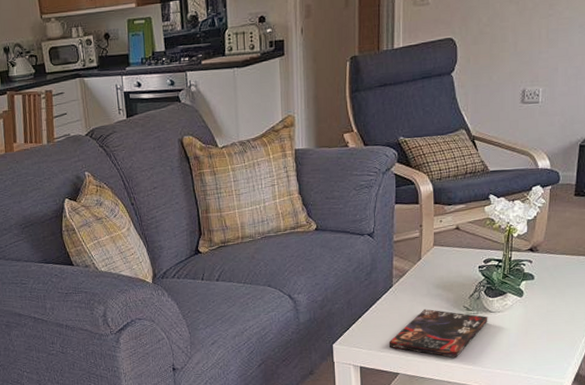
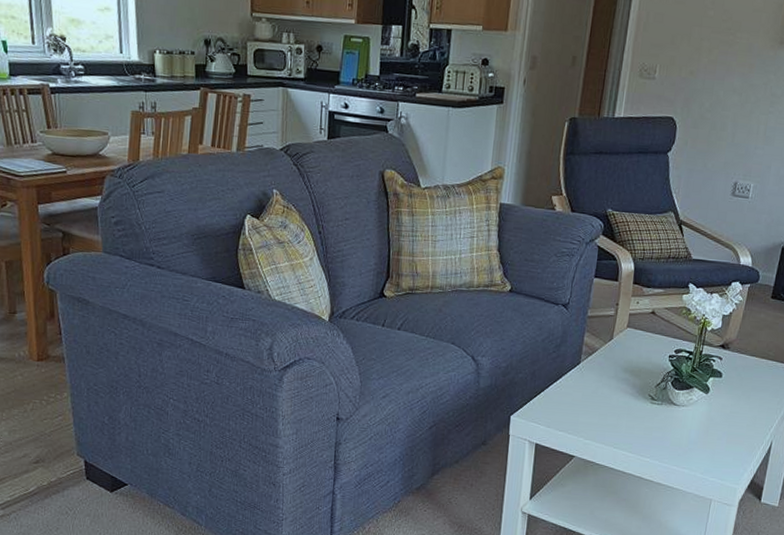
book: present [388,308,488,358] -> none [568,391,672,447]

